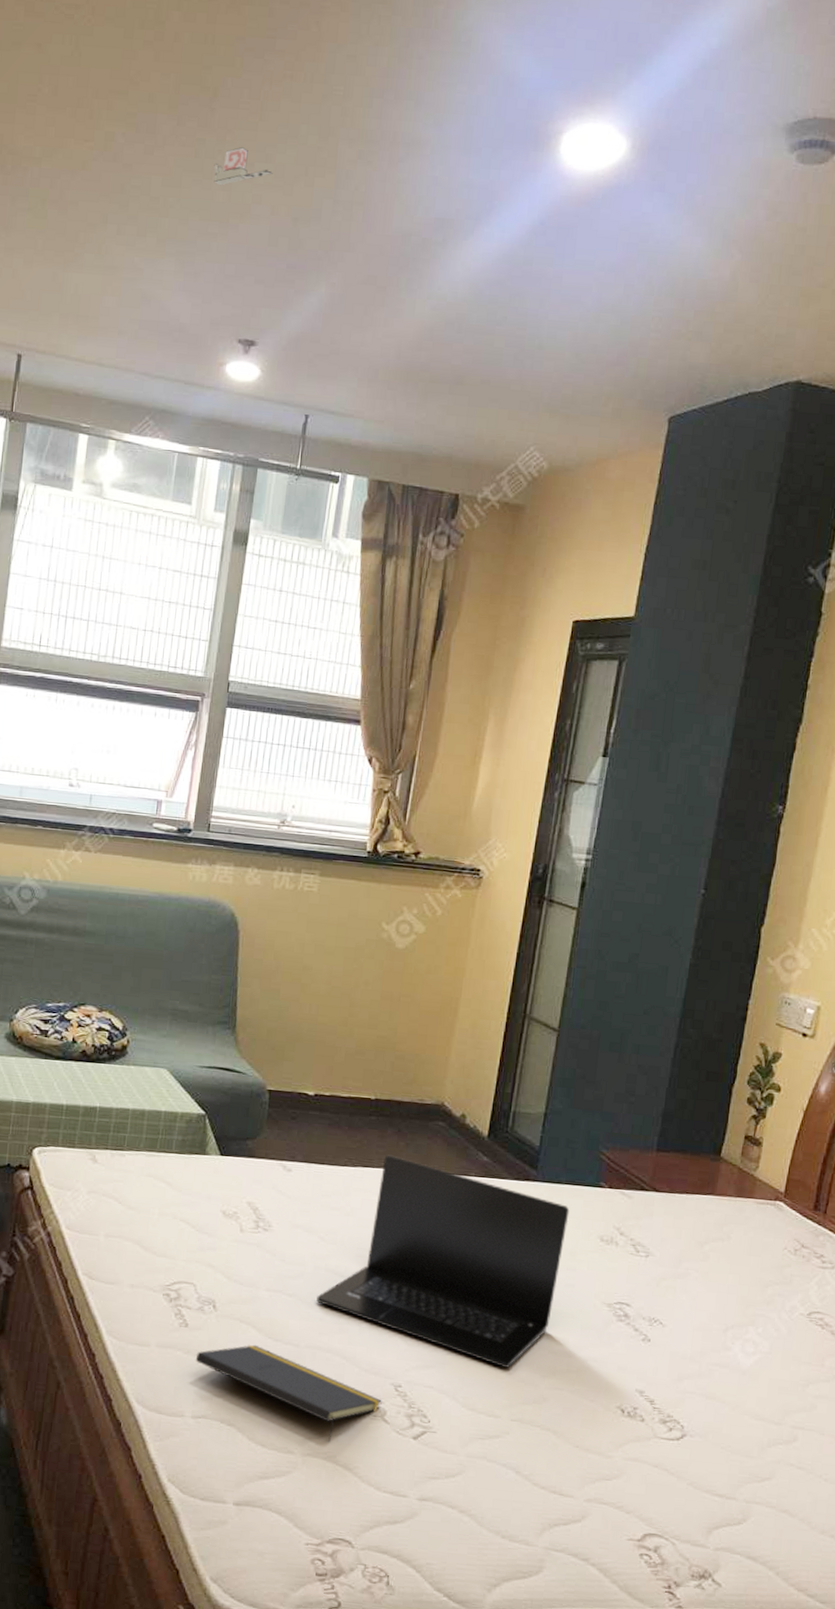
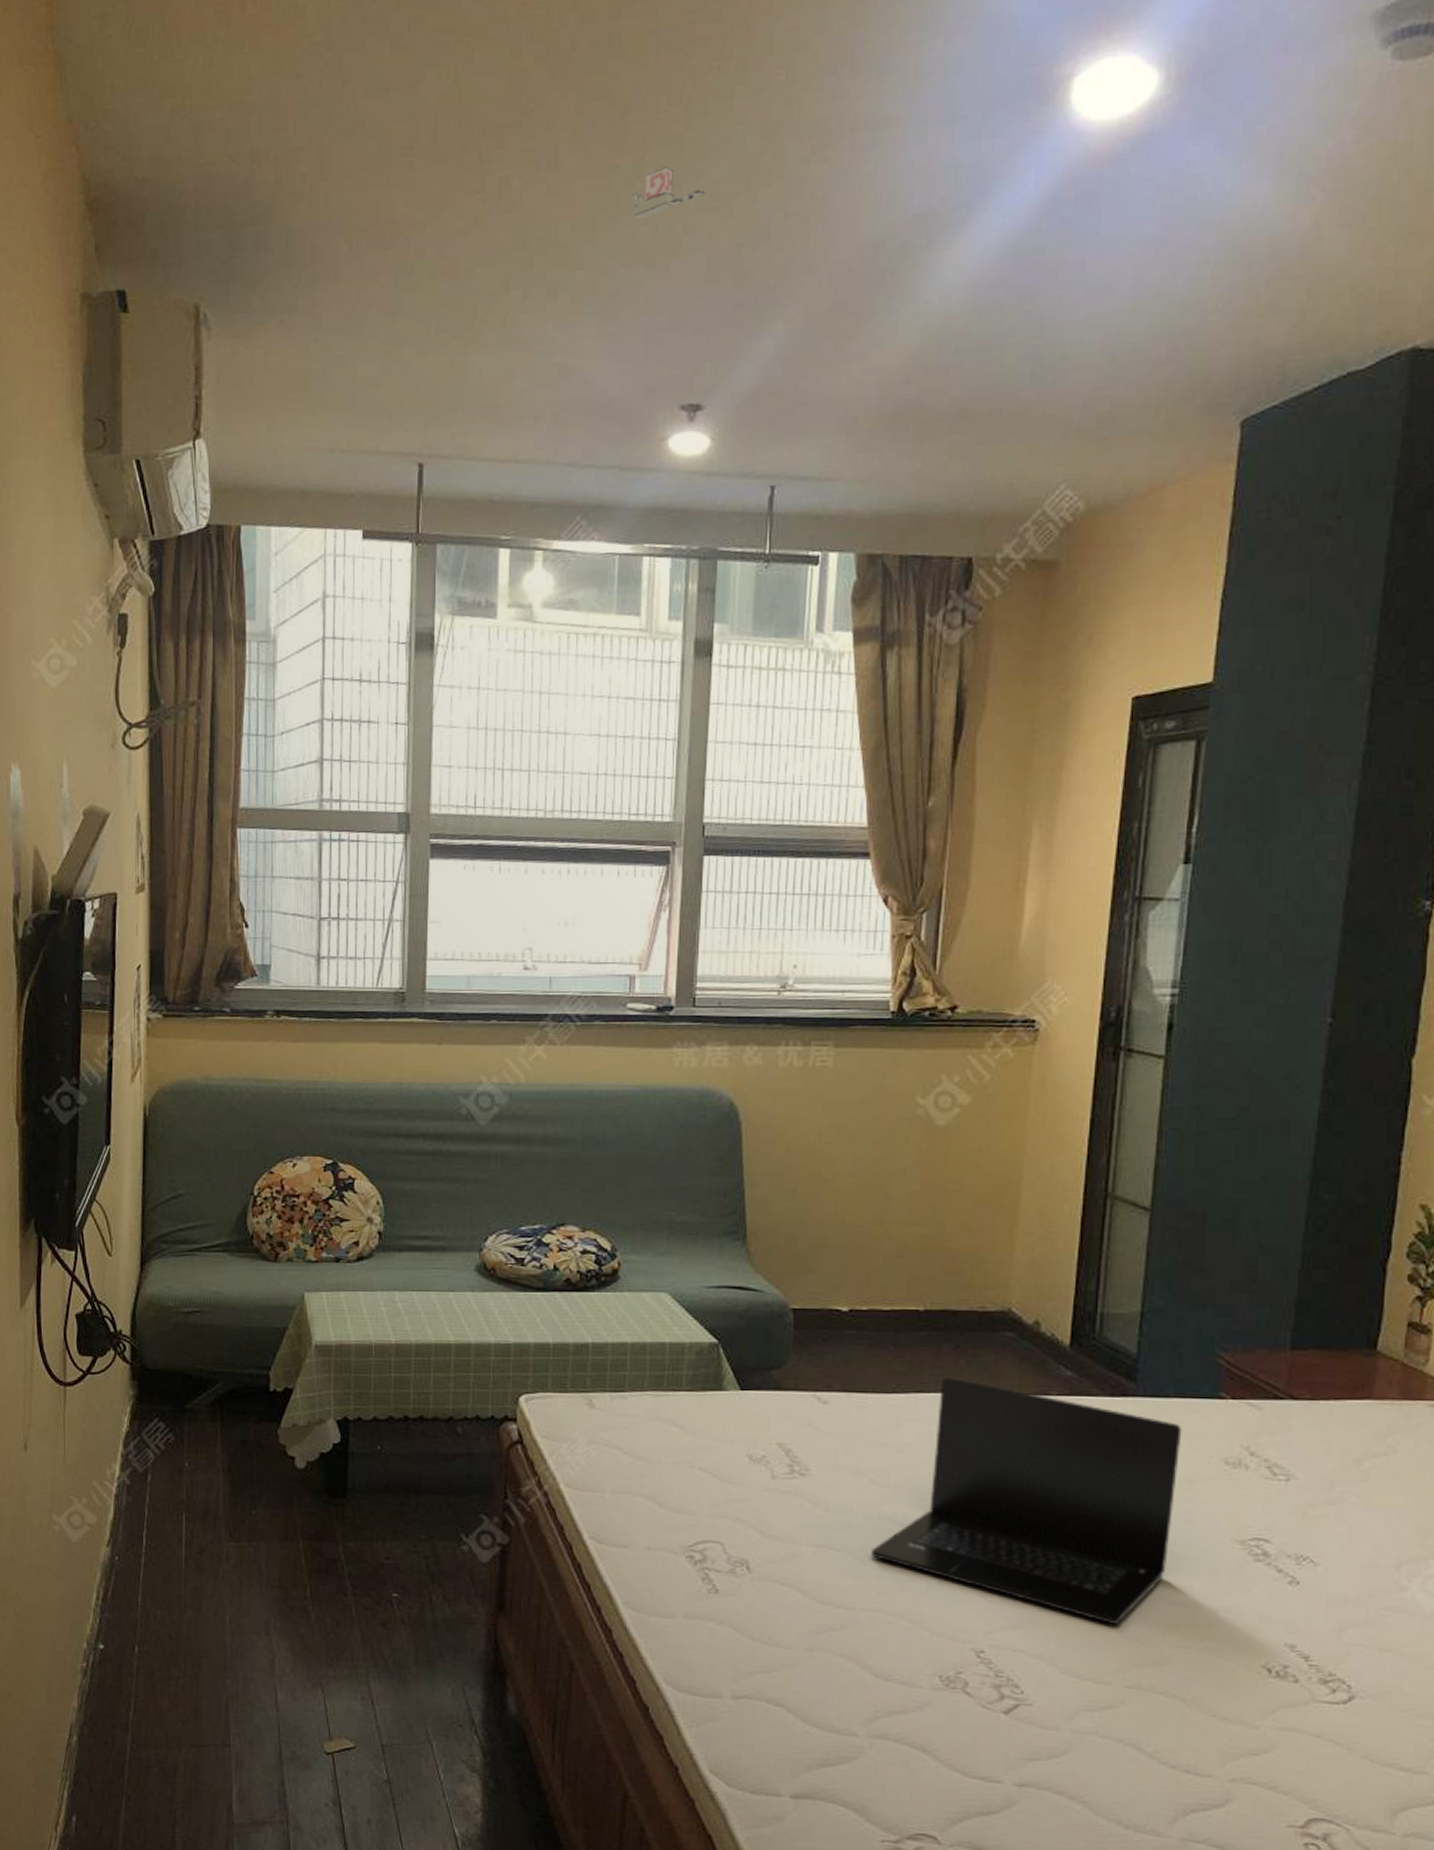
notepad: present [195,1344,382,1443] -> none [730,1610,962,1722]

